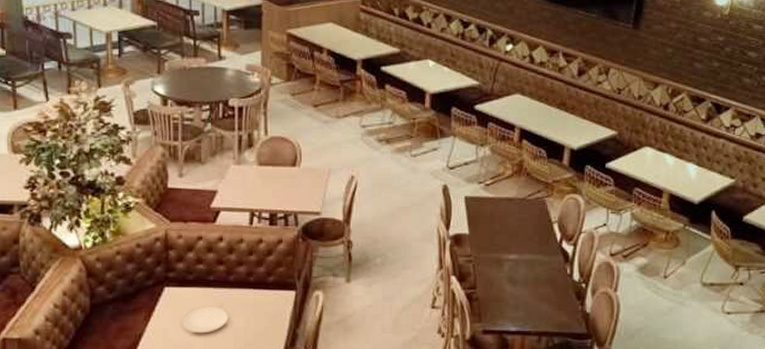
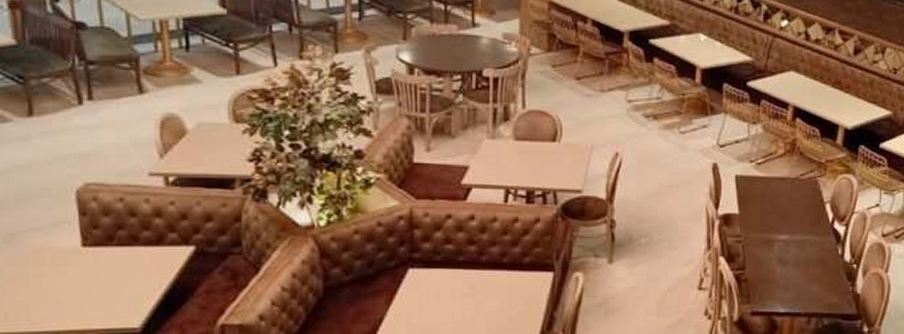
plate: present [181,305,229,334] -> none [426,288,480,318]

